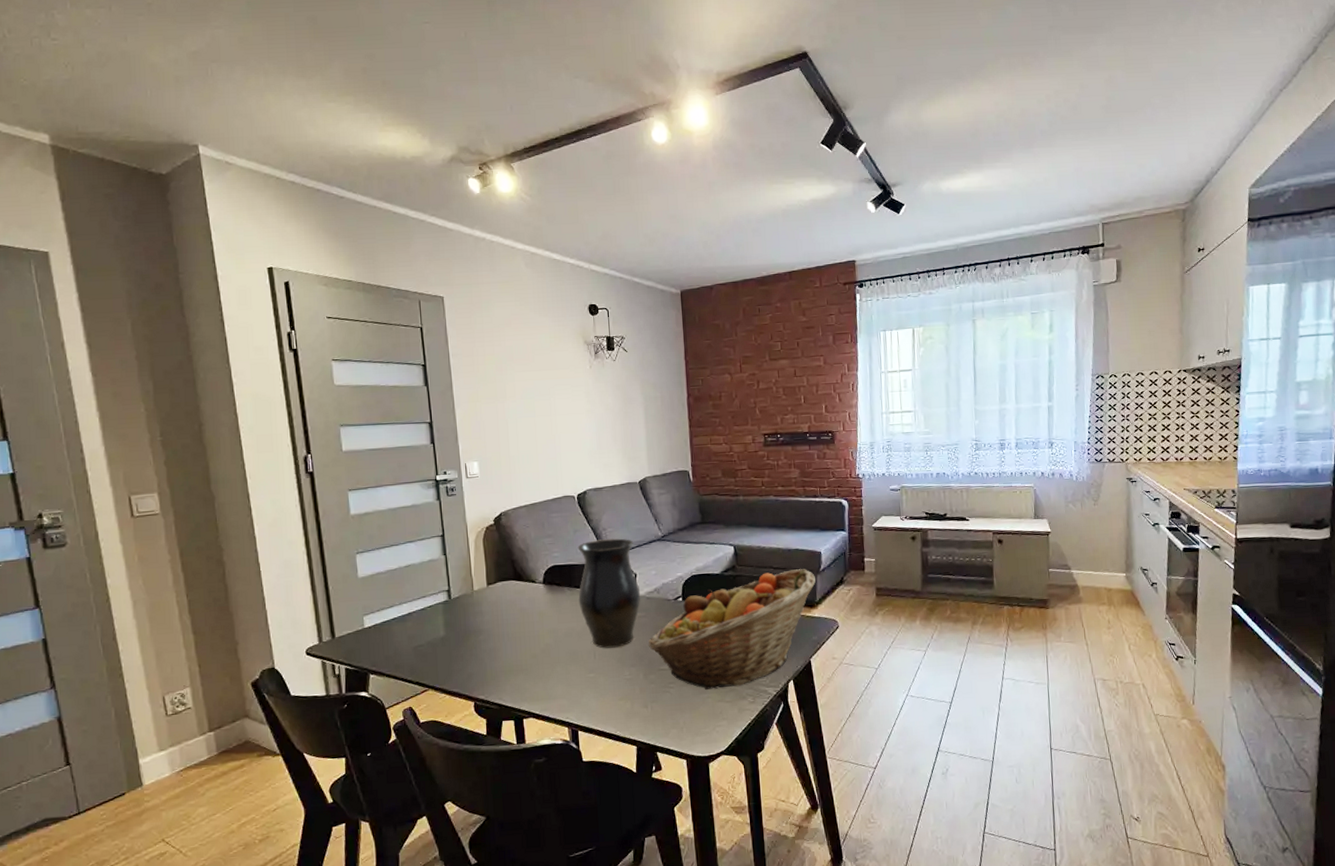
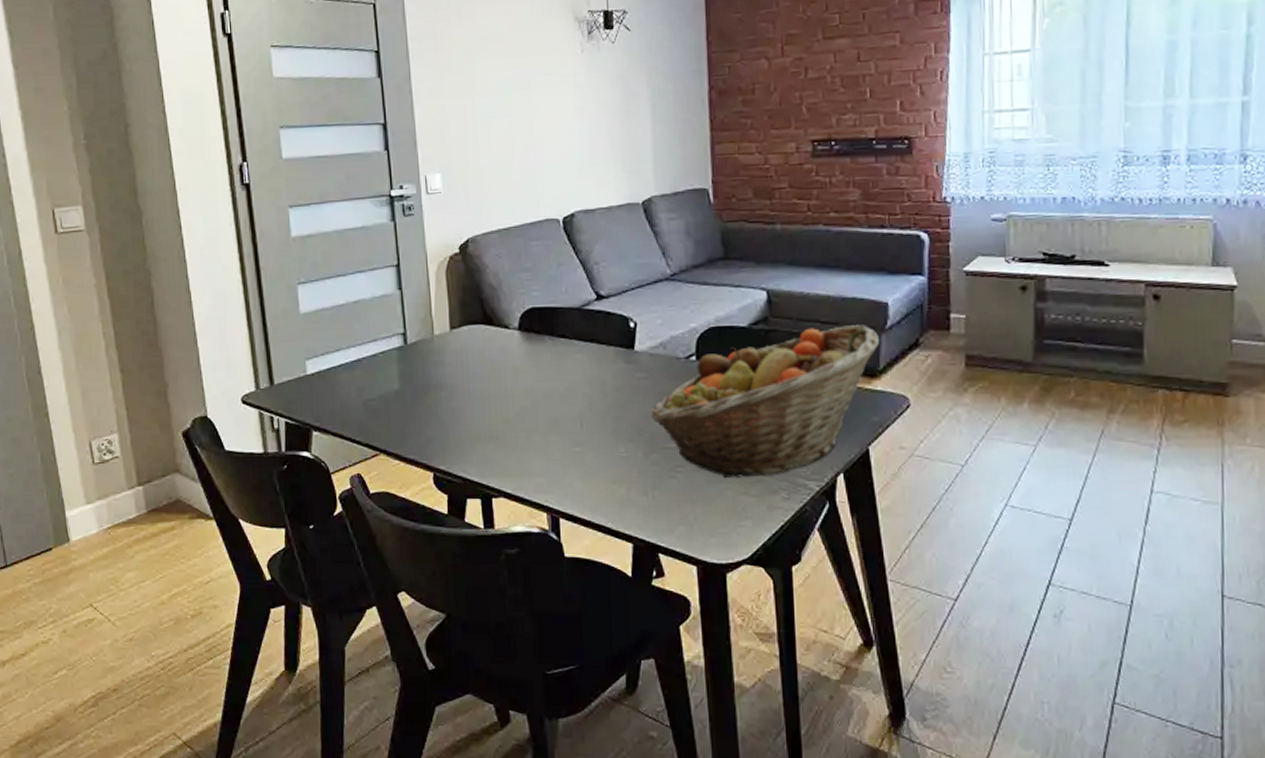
vase: present [577,538,641,649] -> none [562,275,642,416]

